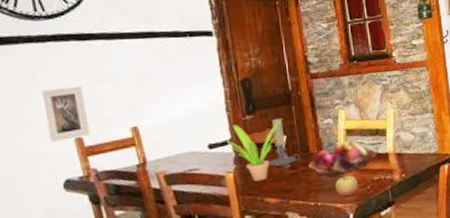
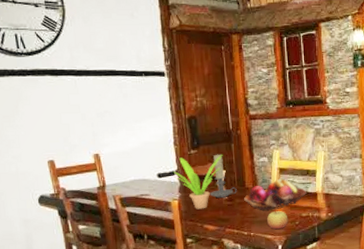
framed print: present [40,86,91,143] -> none [21,115,61,163]

